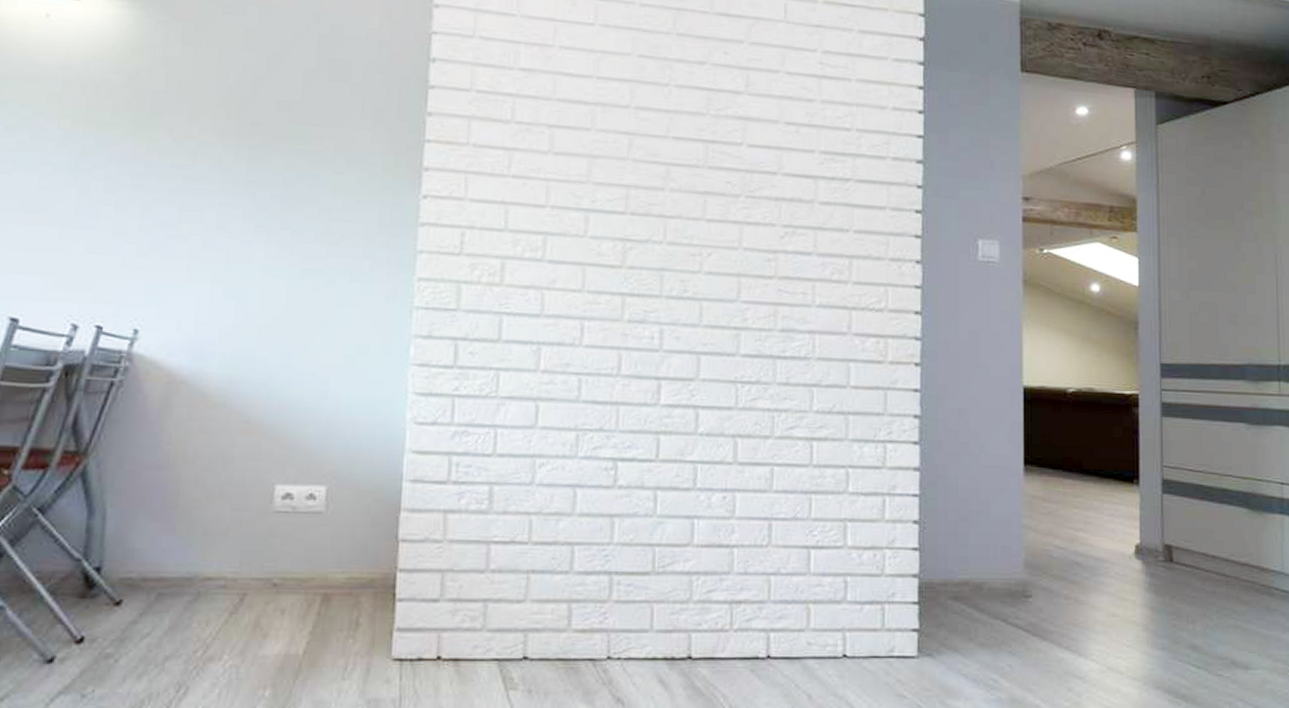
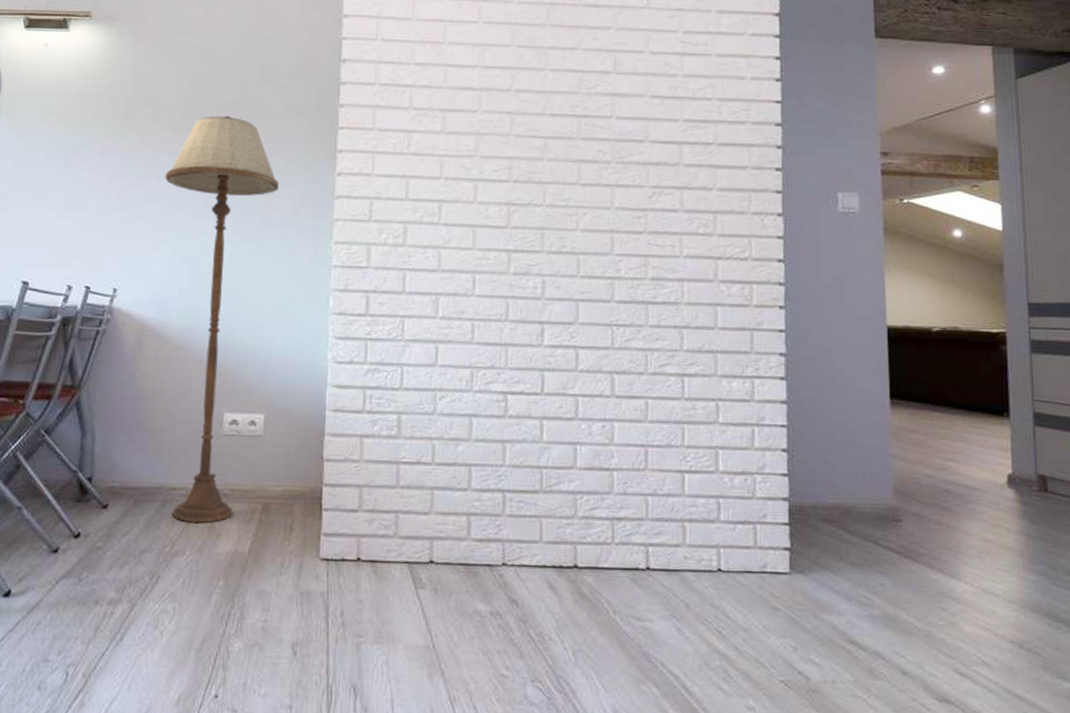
floor lamp: none [204,118,350,620] -> present [165,115,279,523]

